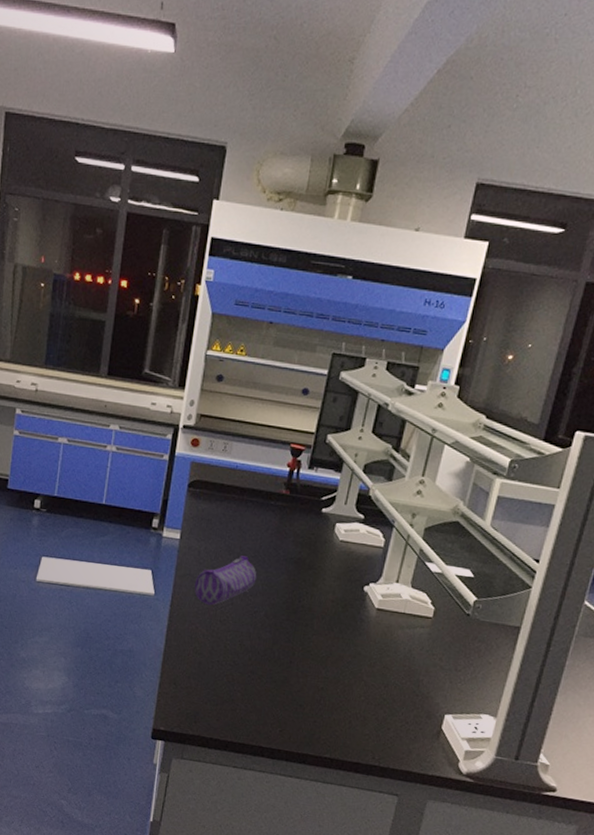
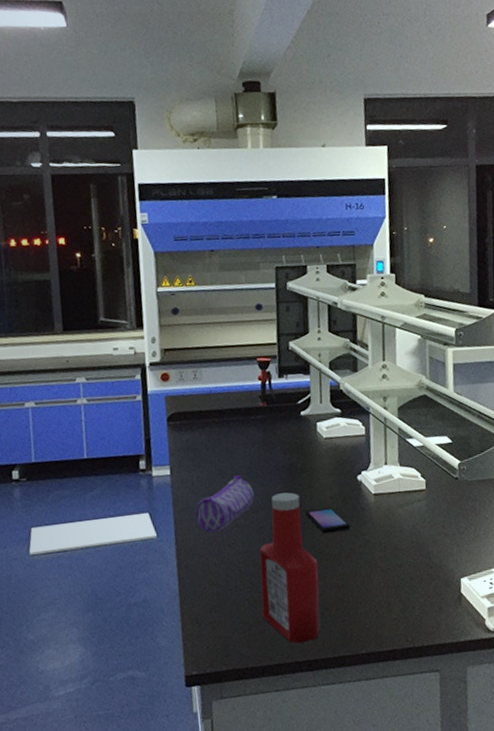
ketchup bottle: none [237,583,304,731] -> present [259,492,321,644]
smartphone: none [302,607,345,637] -> present [305,508,351,534]

